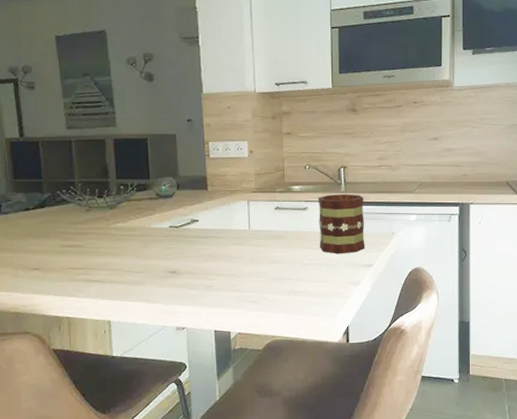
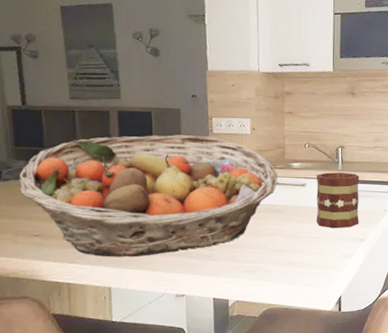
fruit basket: none [19,161,277,290] -> present [20,135,278,257]

